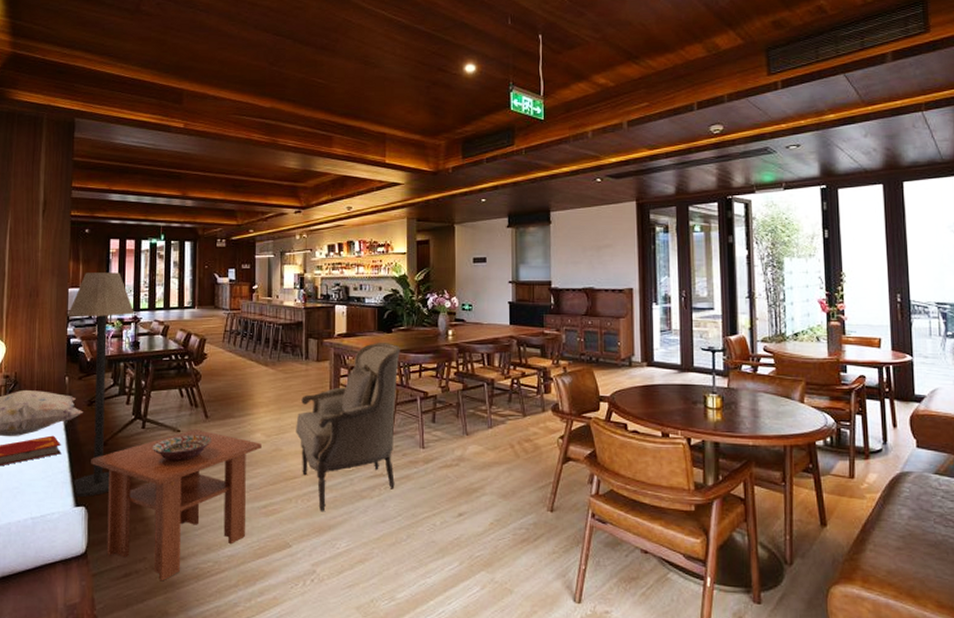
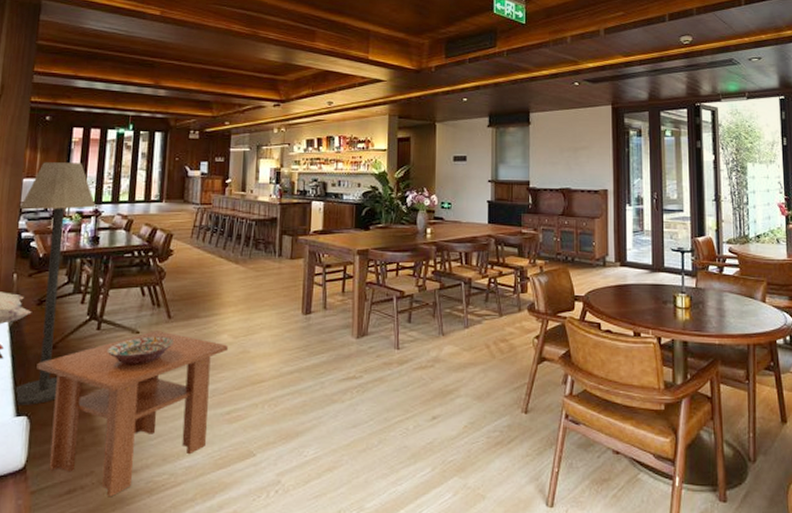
armchair: present [296,343,400,512] -> none [265,240,378,418]

